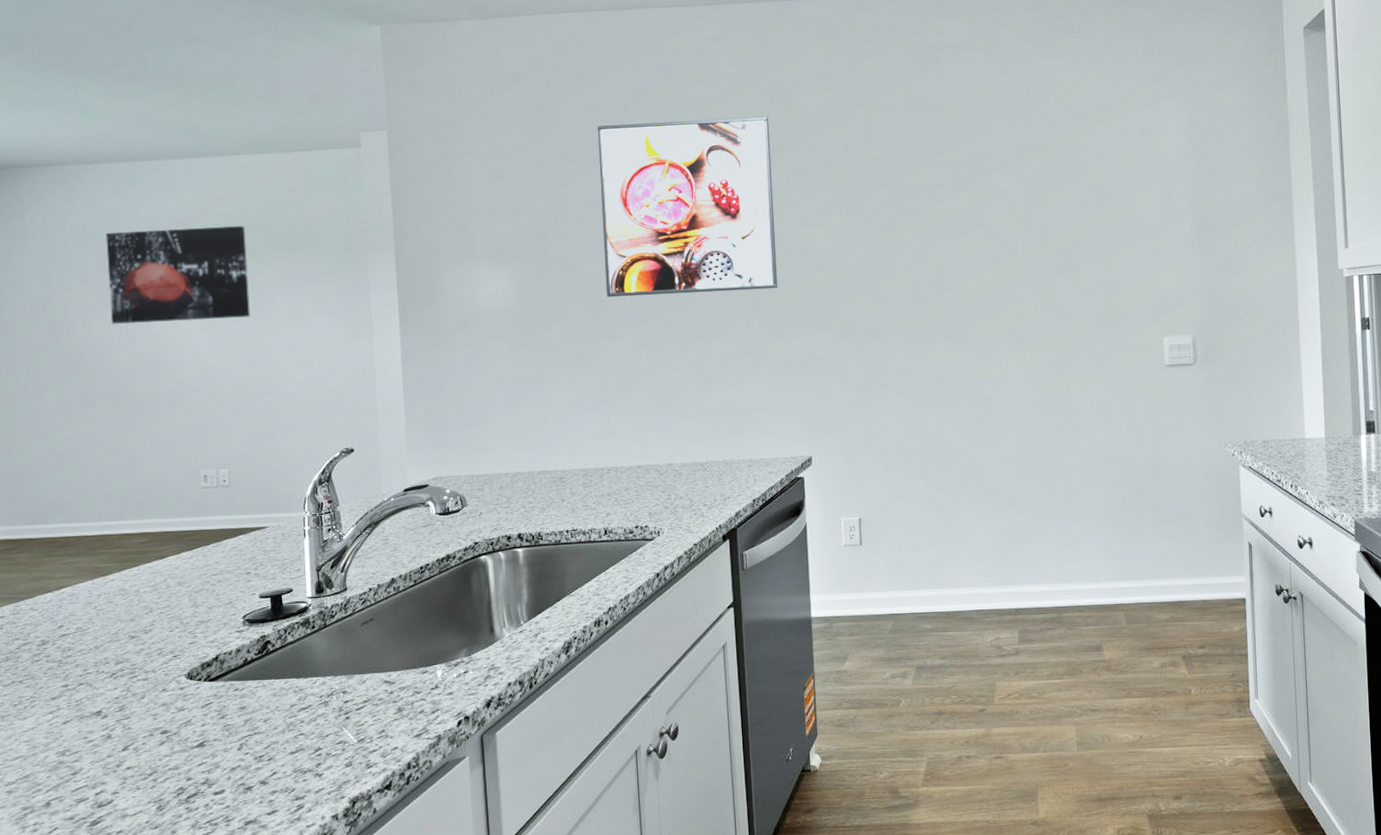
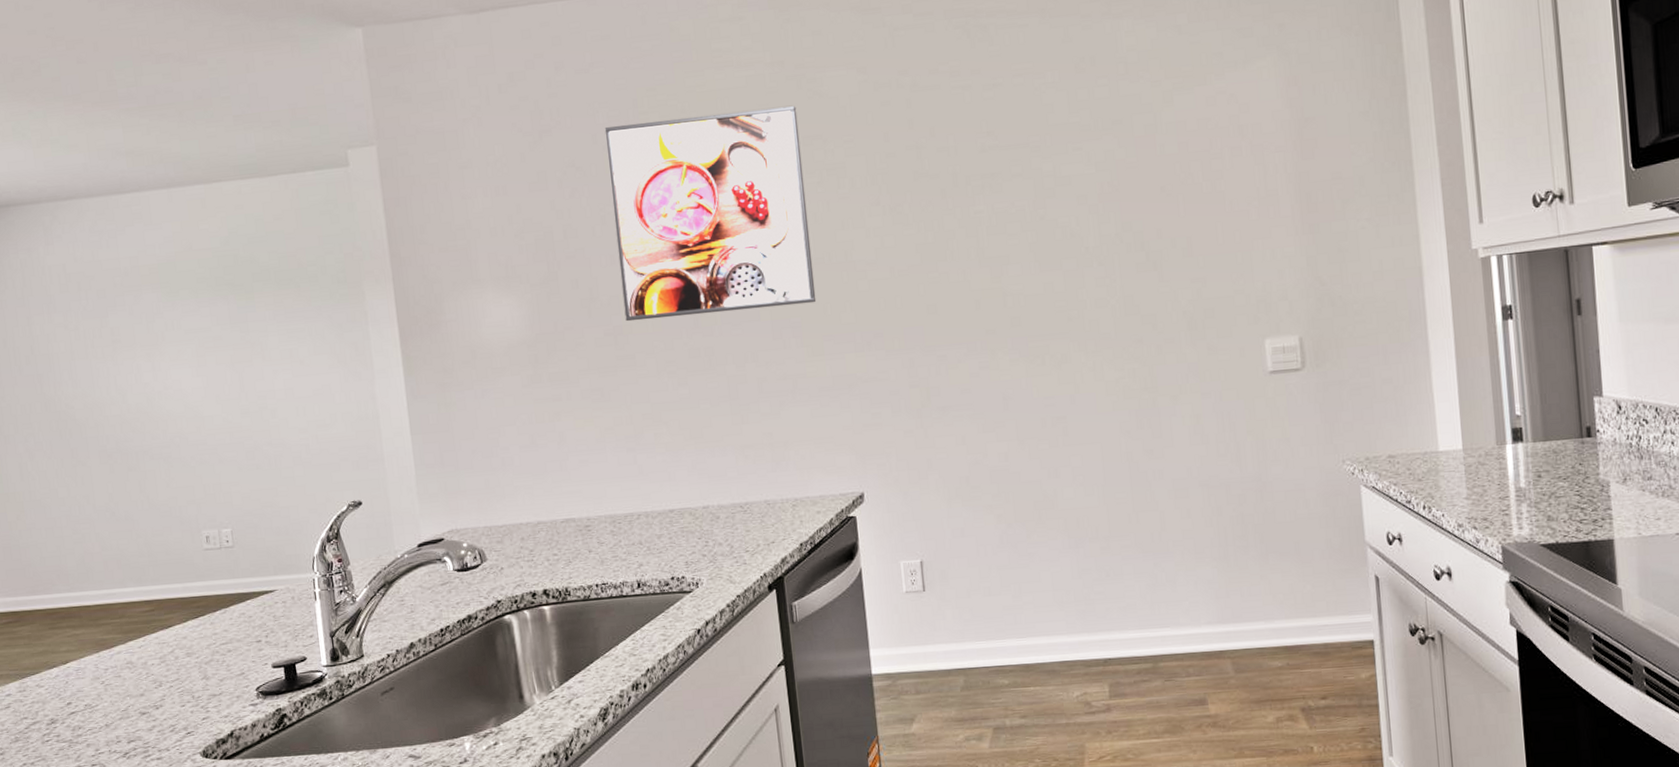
wall art: present [105,226,250,325] -> none [86,260,243,376]

